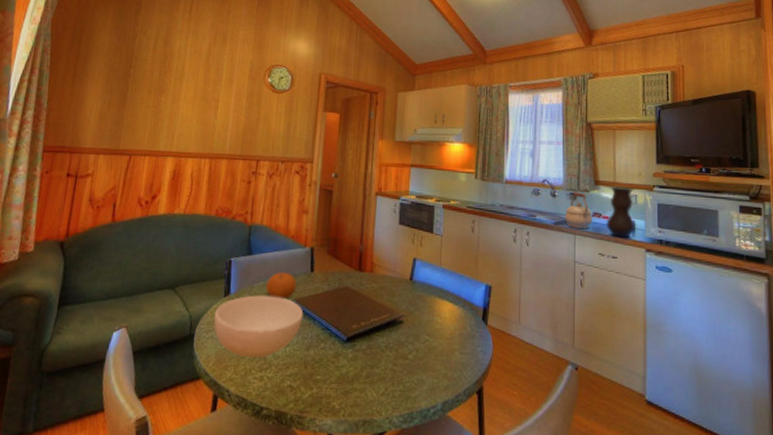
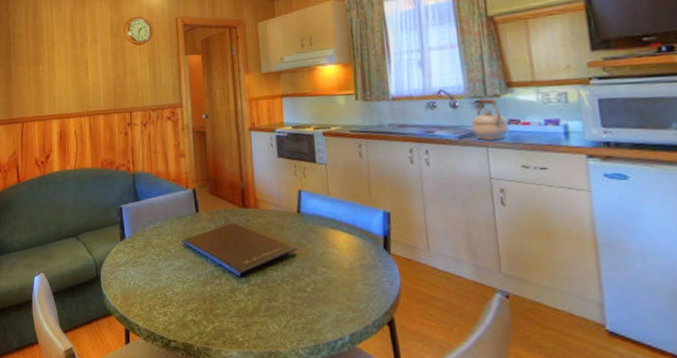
bowl: present [213,295,304,359] -> none [114,238,196,296]
fruit: present [266,272,297,300] -> none [156,215,185,240]
vase: present [606,186,636,239] -> none [527,83,570,146]

